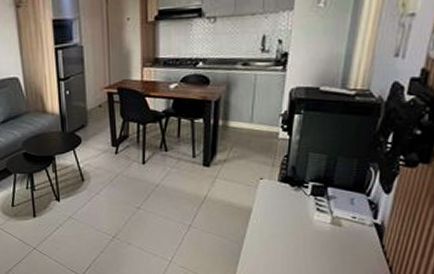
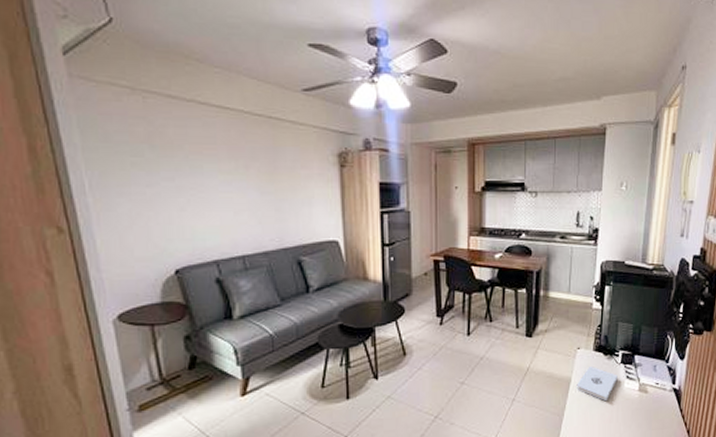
notepad: none [258,197,306,231] -> present [577,366,618,401]

